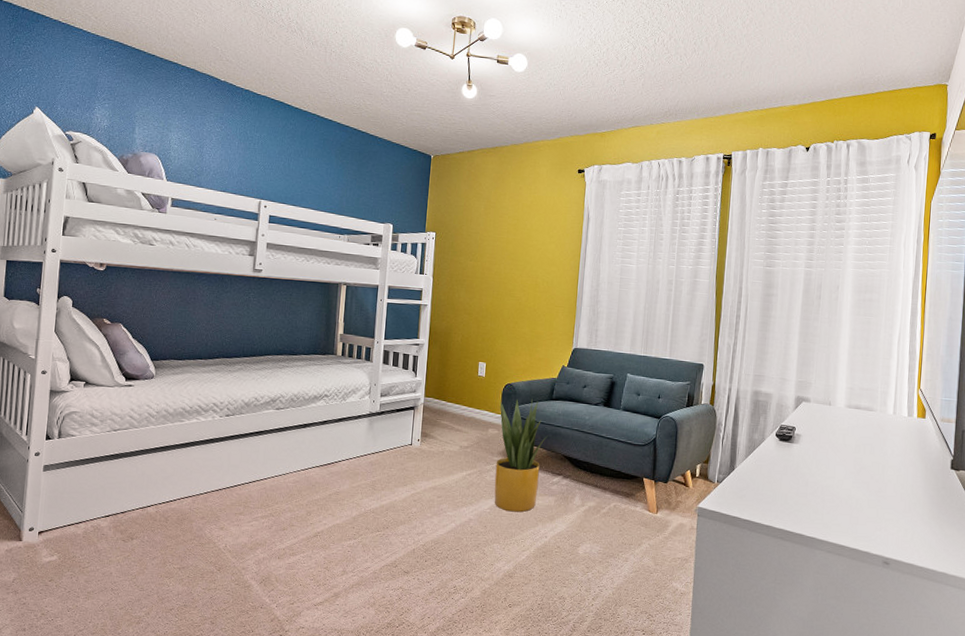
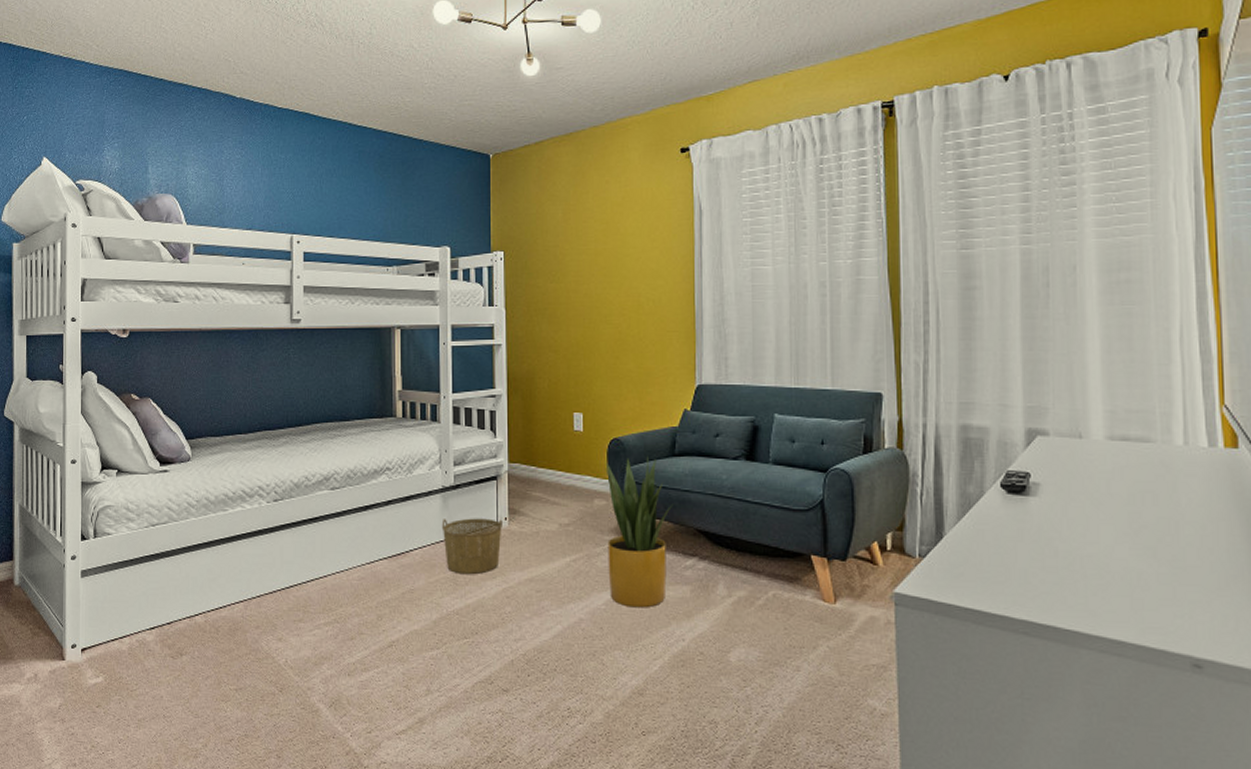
basket: none [366,438,416,482] -> present [441,518,502,575]

